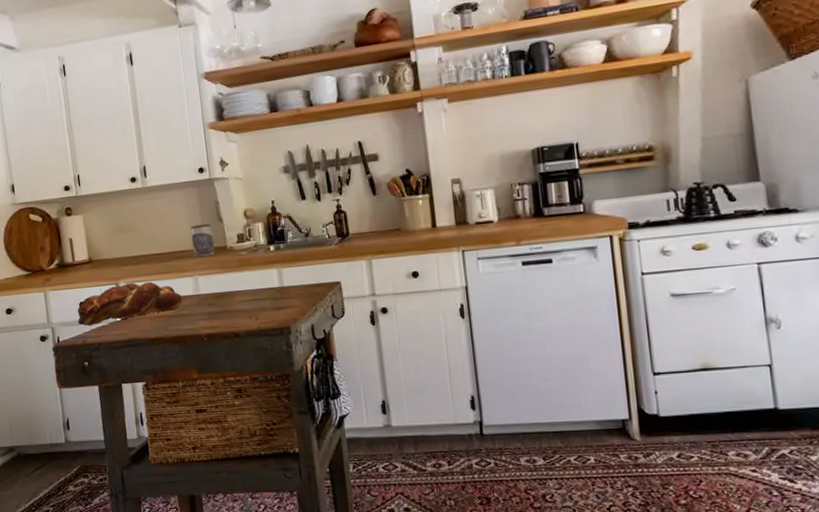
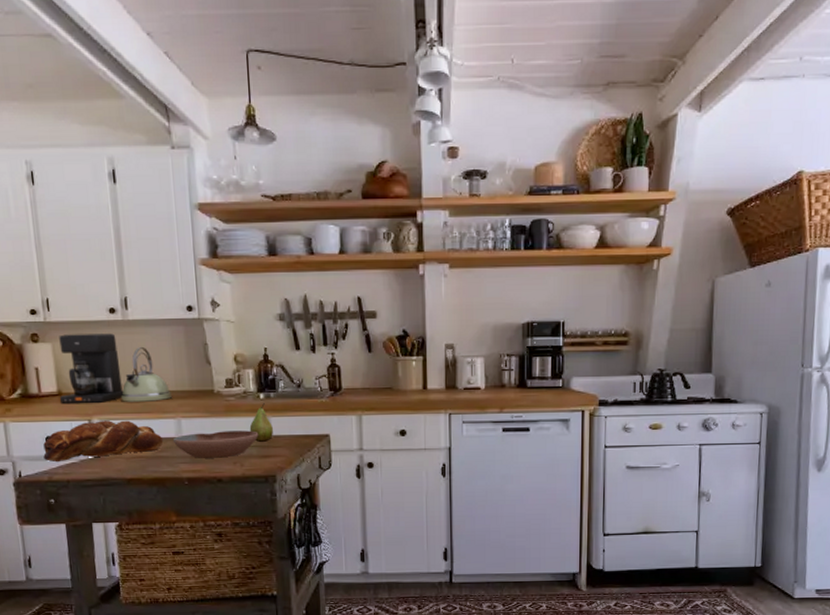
coffee maker: none [89,201,146,271] -> present [59,333,124,405]
kettle: none [143,210,190,265] -> present [120,346,173,403]
jar: present [190,223,216,258] -> none [174,365,202,400]
bowl: none [191,283,272,314] -> present [172,430,259,458]
fruit: none [262,255,285,295] -> present [249,403,273,443]

